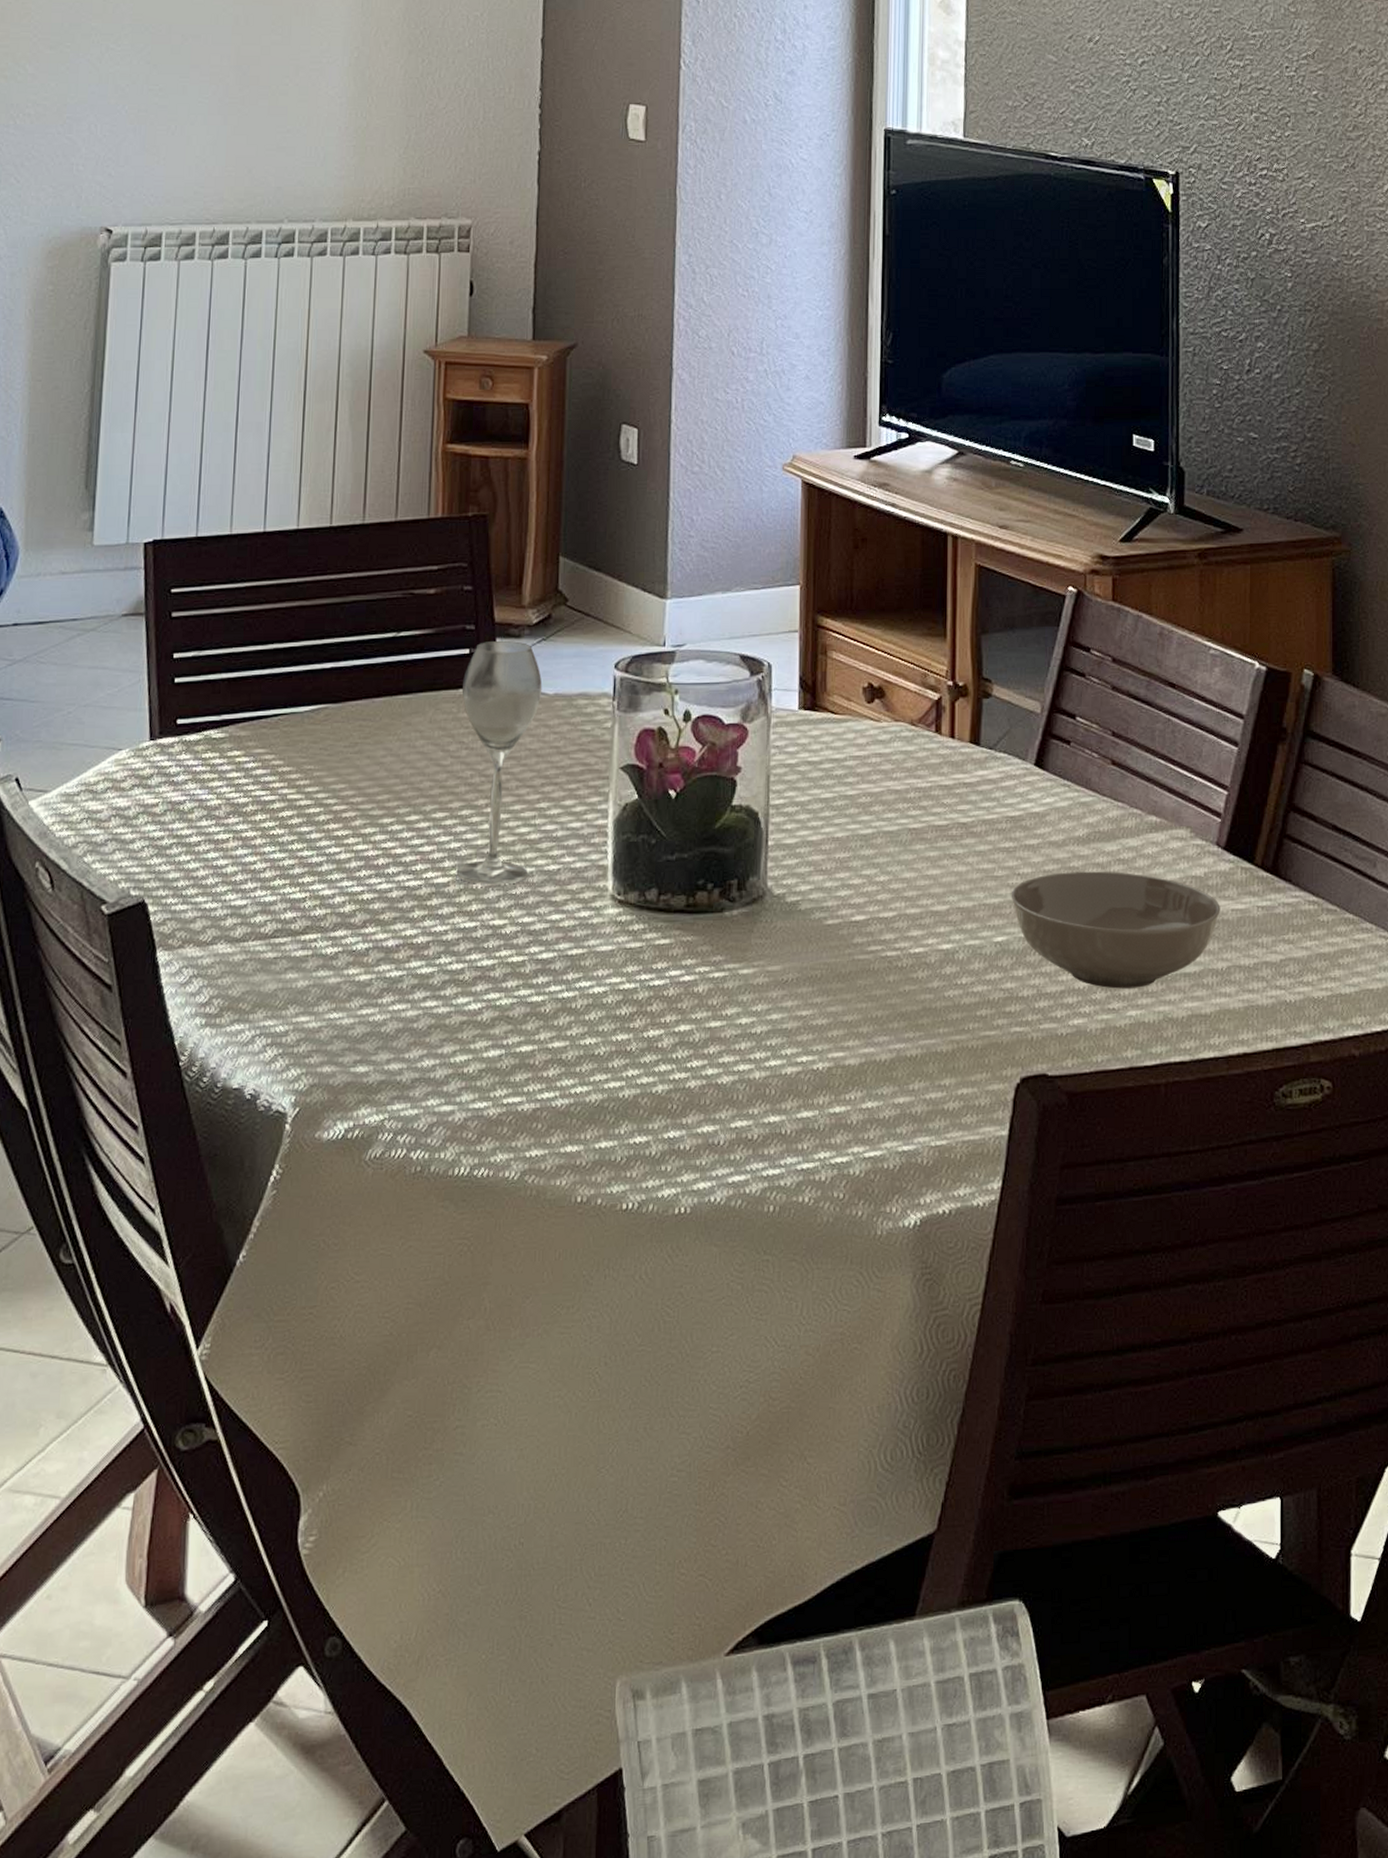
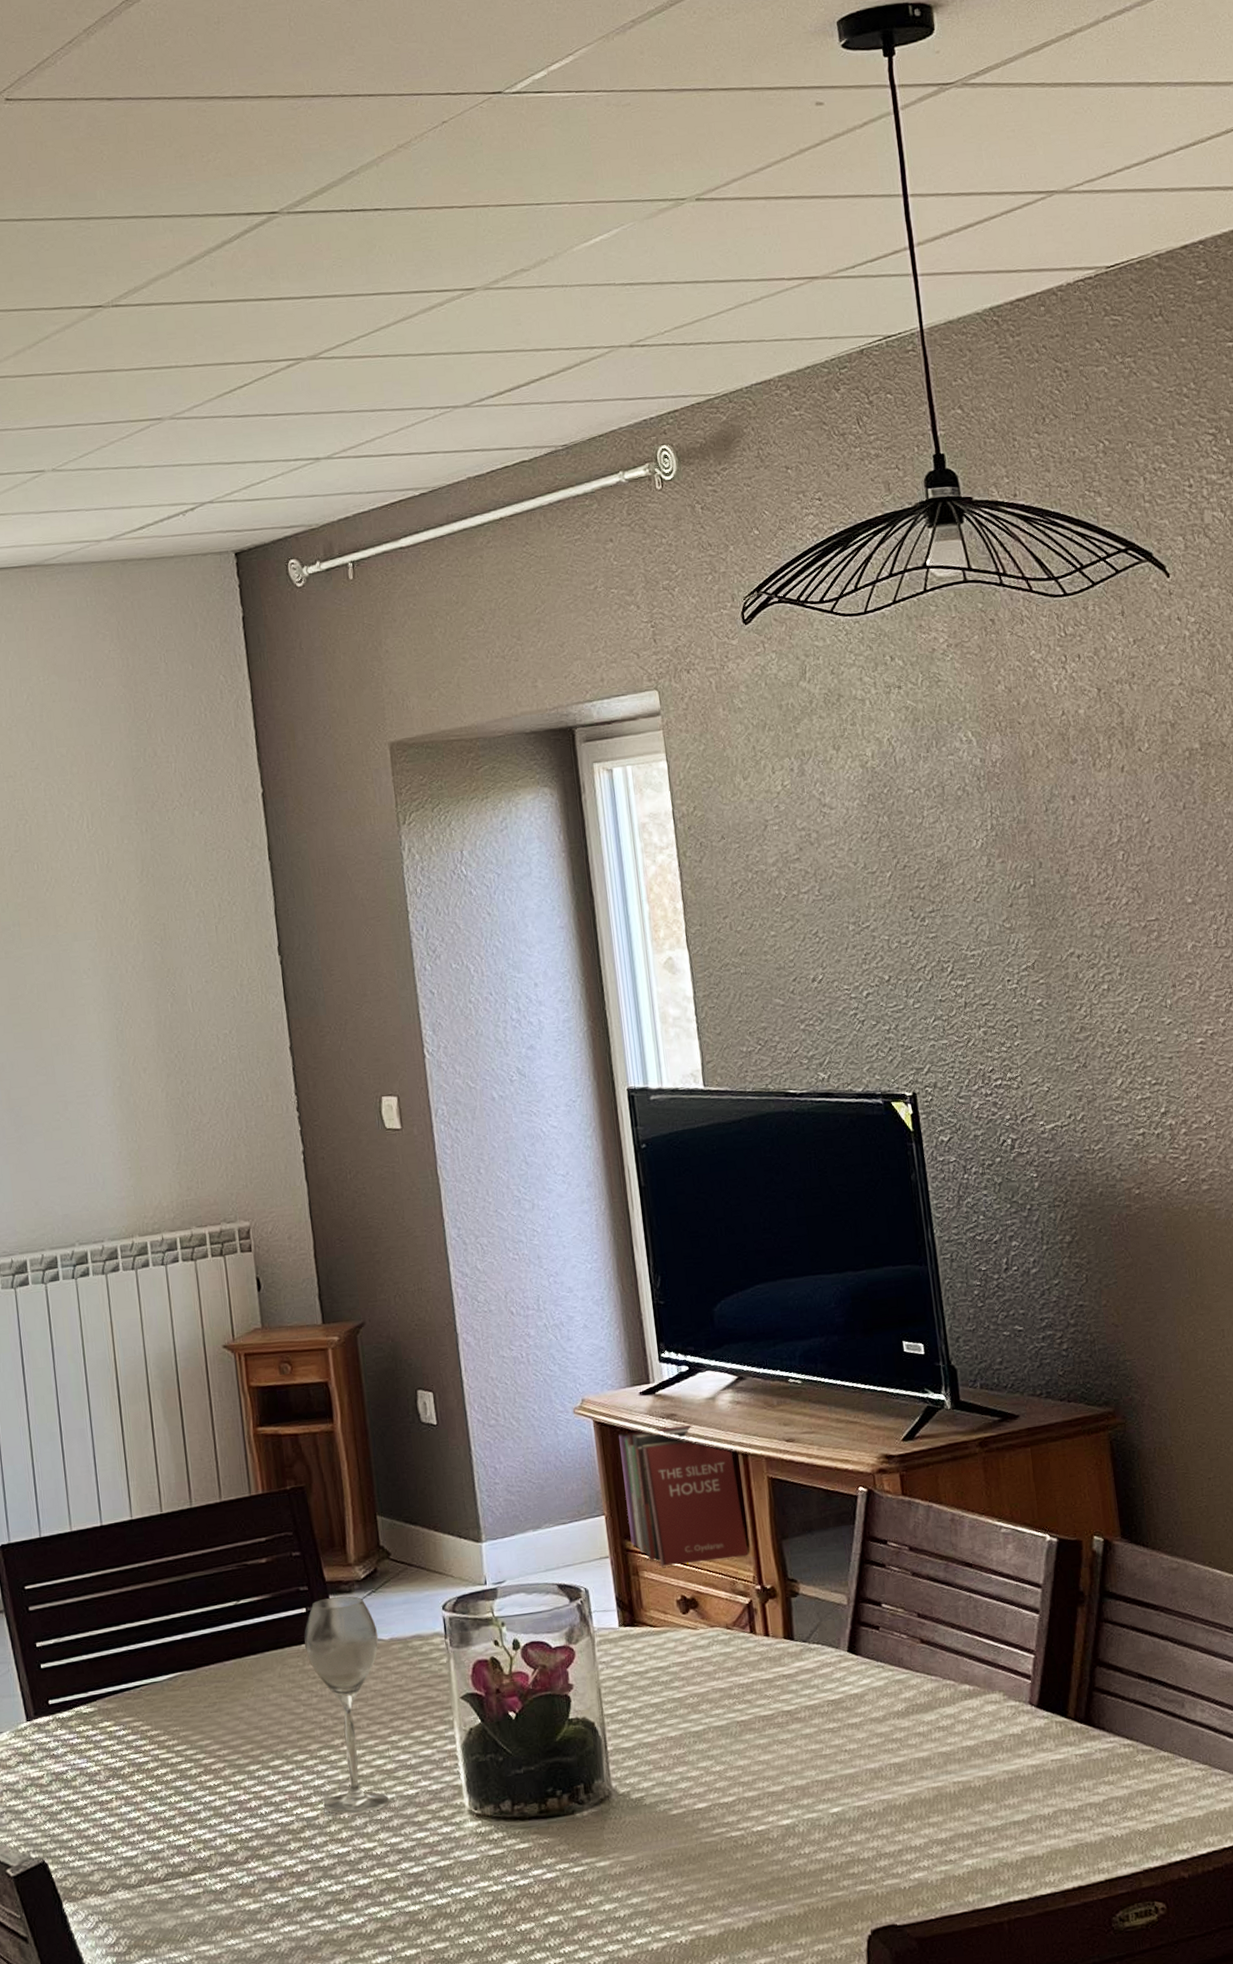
books: none [823,497,945,648] -> present [619,1425,749,1566]
bowl: present [1011,871,1220,989] -> none [840,1738,1041,1843]

